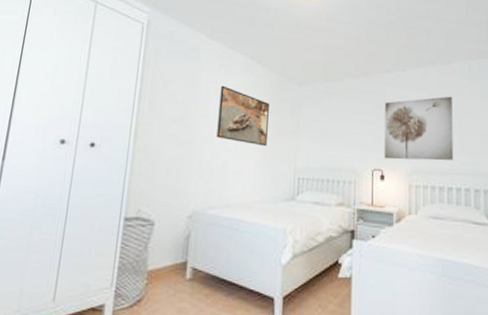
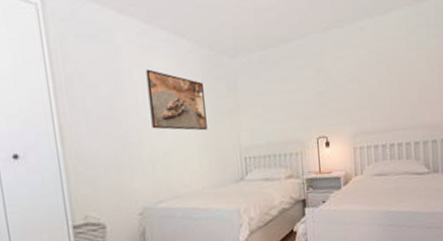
wall art: present [384,96,454,161] -> none [323,49,394,125]

